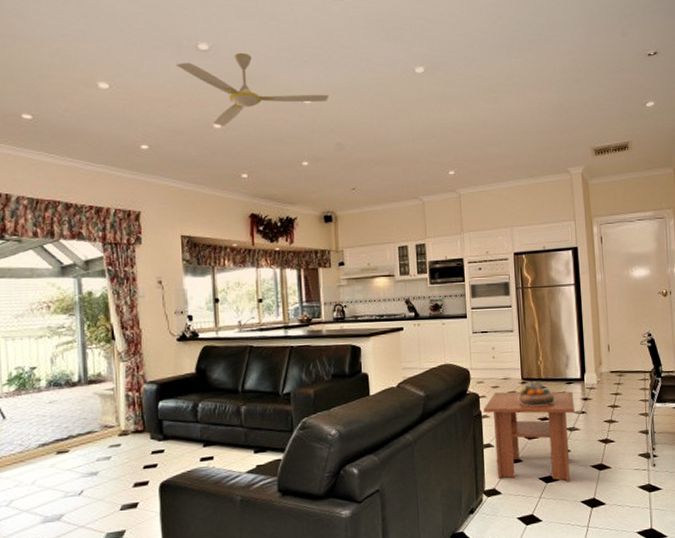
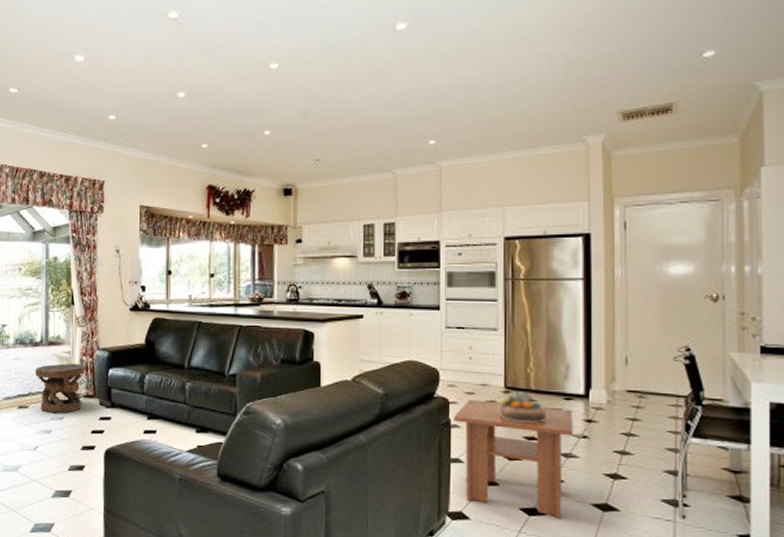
side table: none [74,399,133,455] -> present [35,363,85,414]
ceiling fan: present [175,52,330,126] -> none [145,18,298,95]

